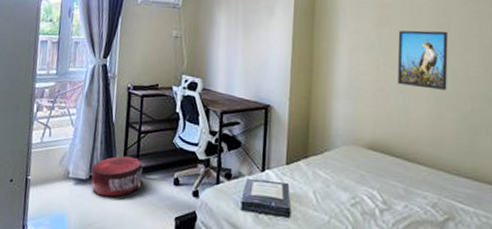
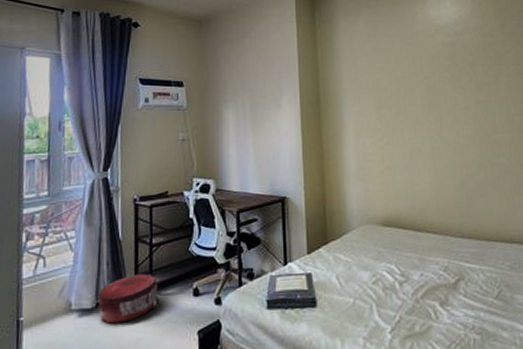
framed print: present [397,30,449,90] -> none [397,107,444,162]

